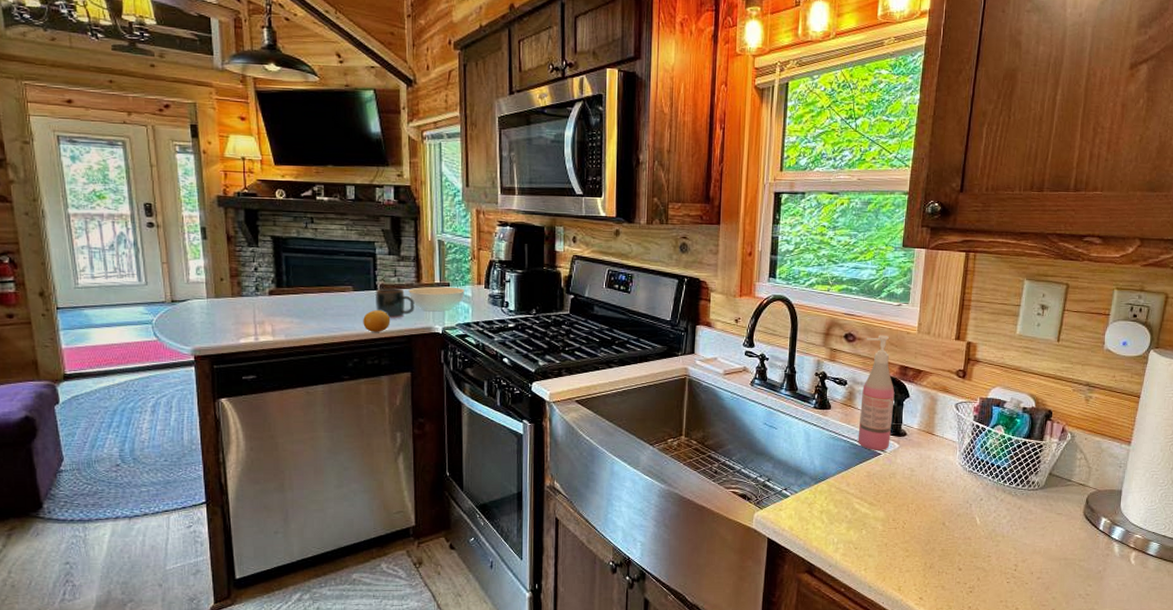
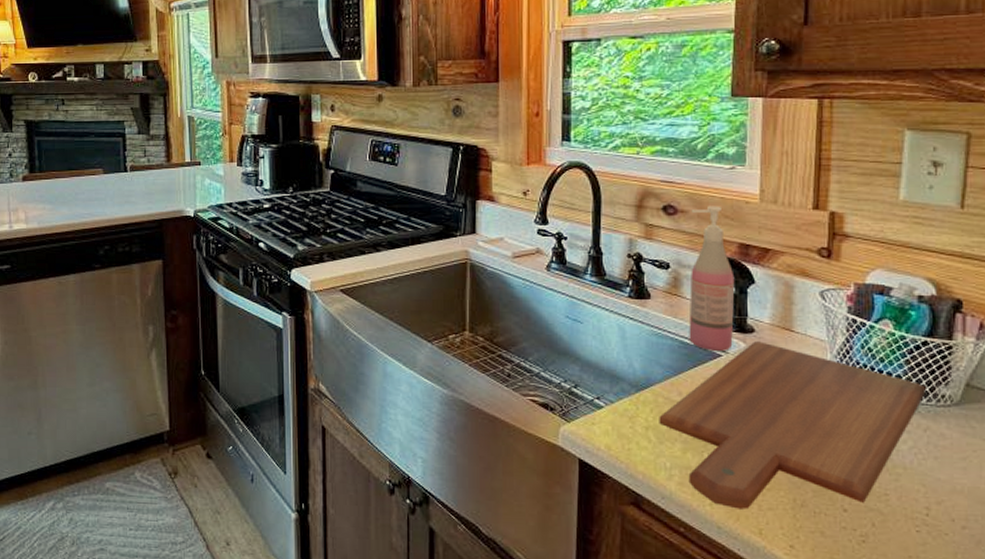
fruit: present [363,310,391,332] -> none [113,193,141,217]
mug: present [376,288,415,319] -> none [126,170,165,203]
bowl: present [408,286,464,312] -> none [159,165,216,193]
cutting board: none [831,443,1022,572] -> present [659,341,926,509]

